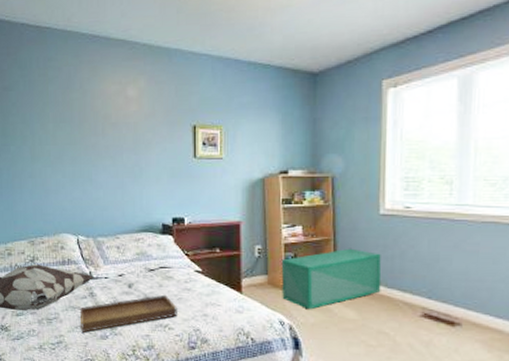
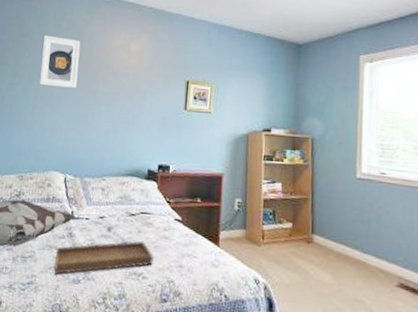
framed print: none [29,86,75,144] -> present [39,35,81,88]
storage bin: present [281,248,382,310] -> none [258,209,358,270]

